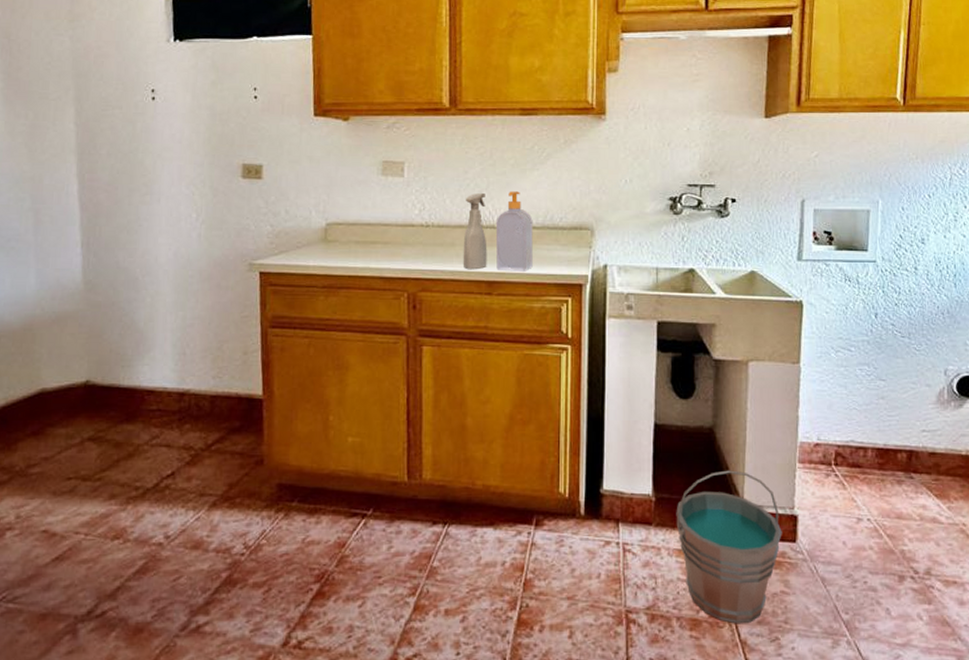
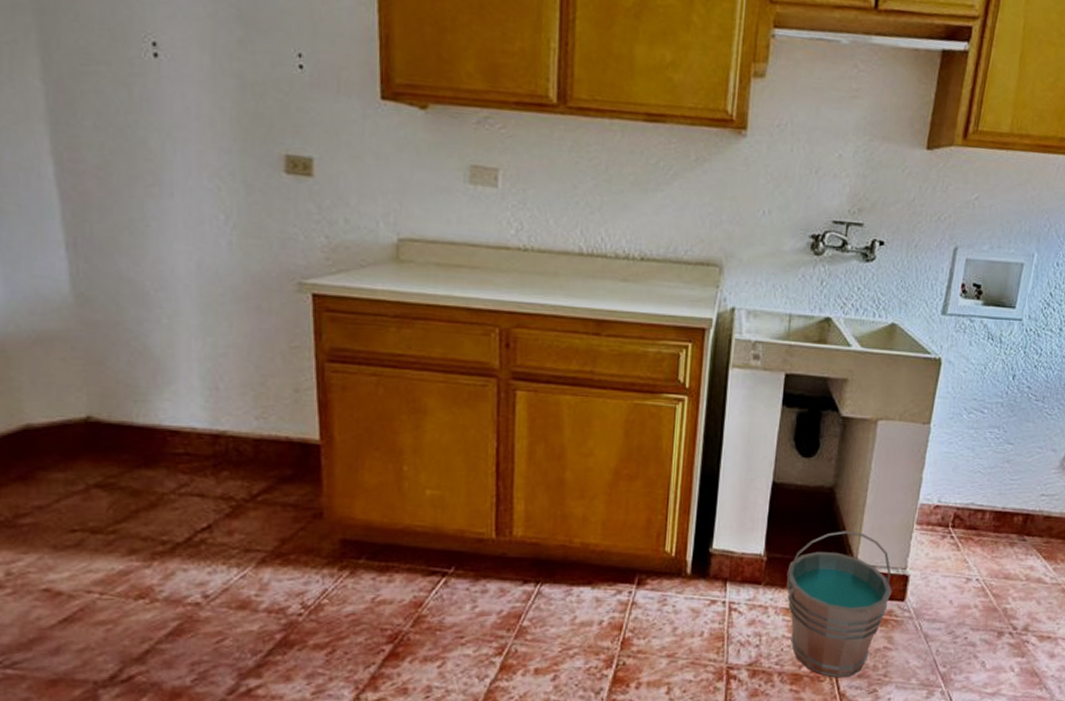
spray bottle: present [463,192,487,270] -> none [567,213,598,306]
soap bottle: present [495,191,533,273] -> none [607,214,653,312]

